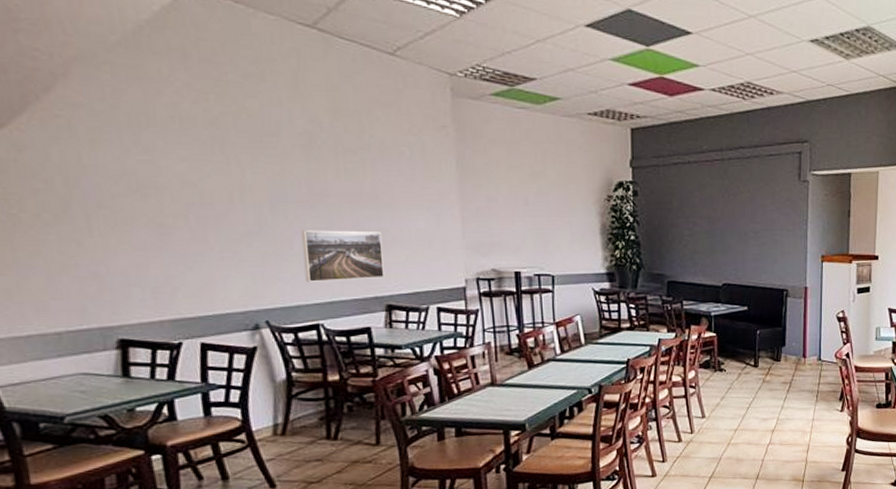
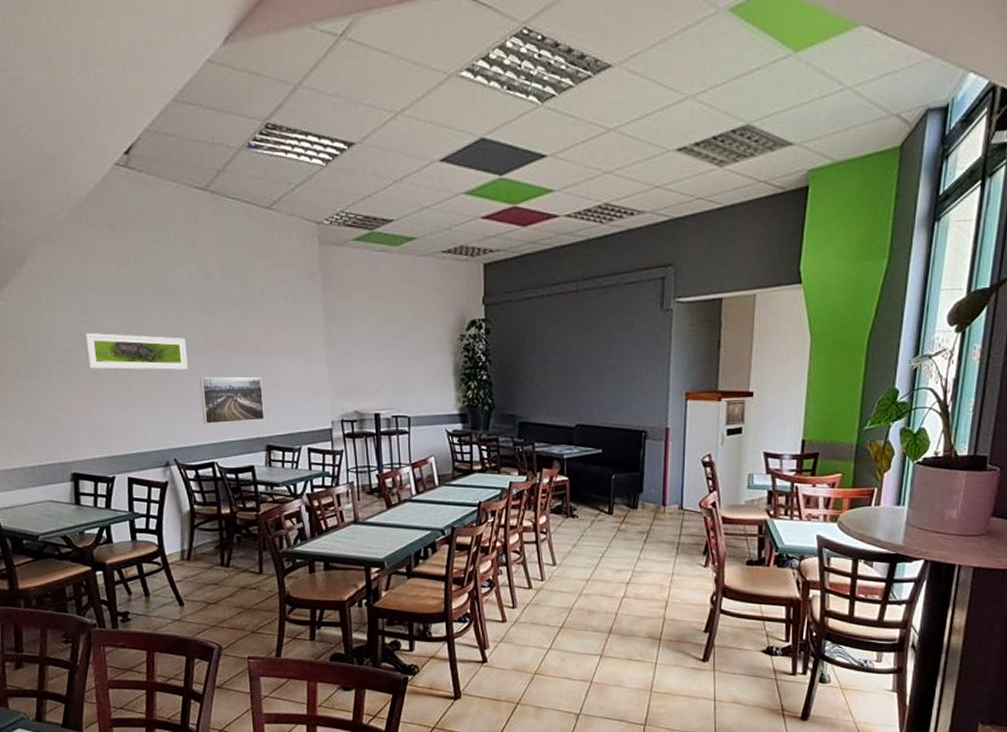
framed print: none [140,174,286,221] -> present [83,332,188,370]

